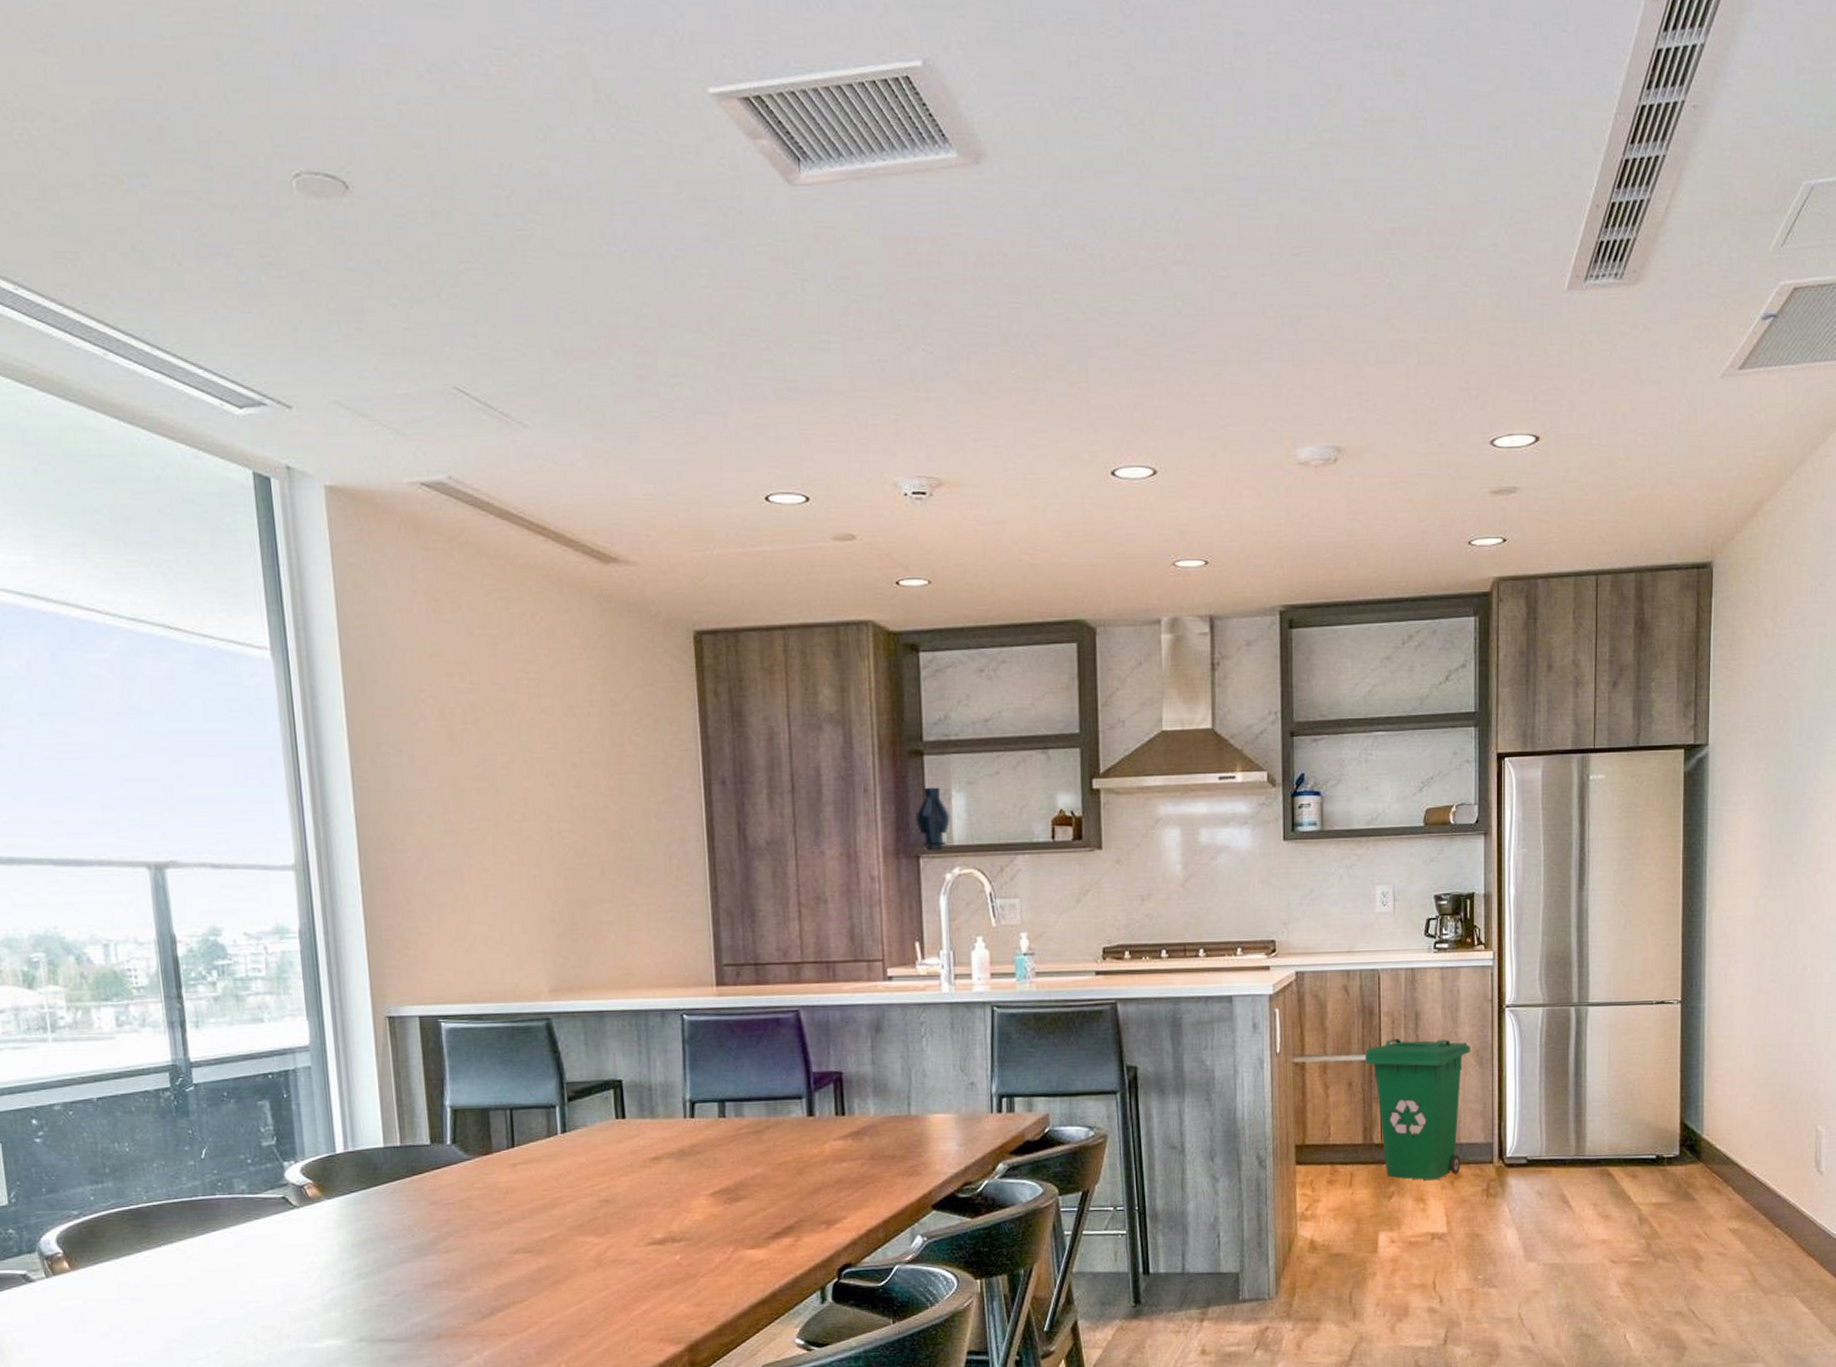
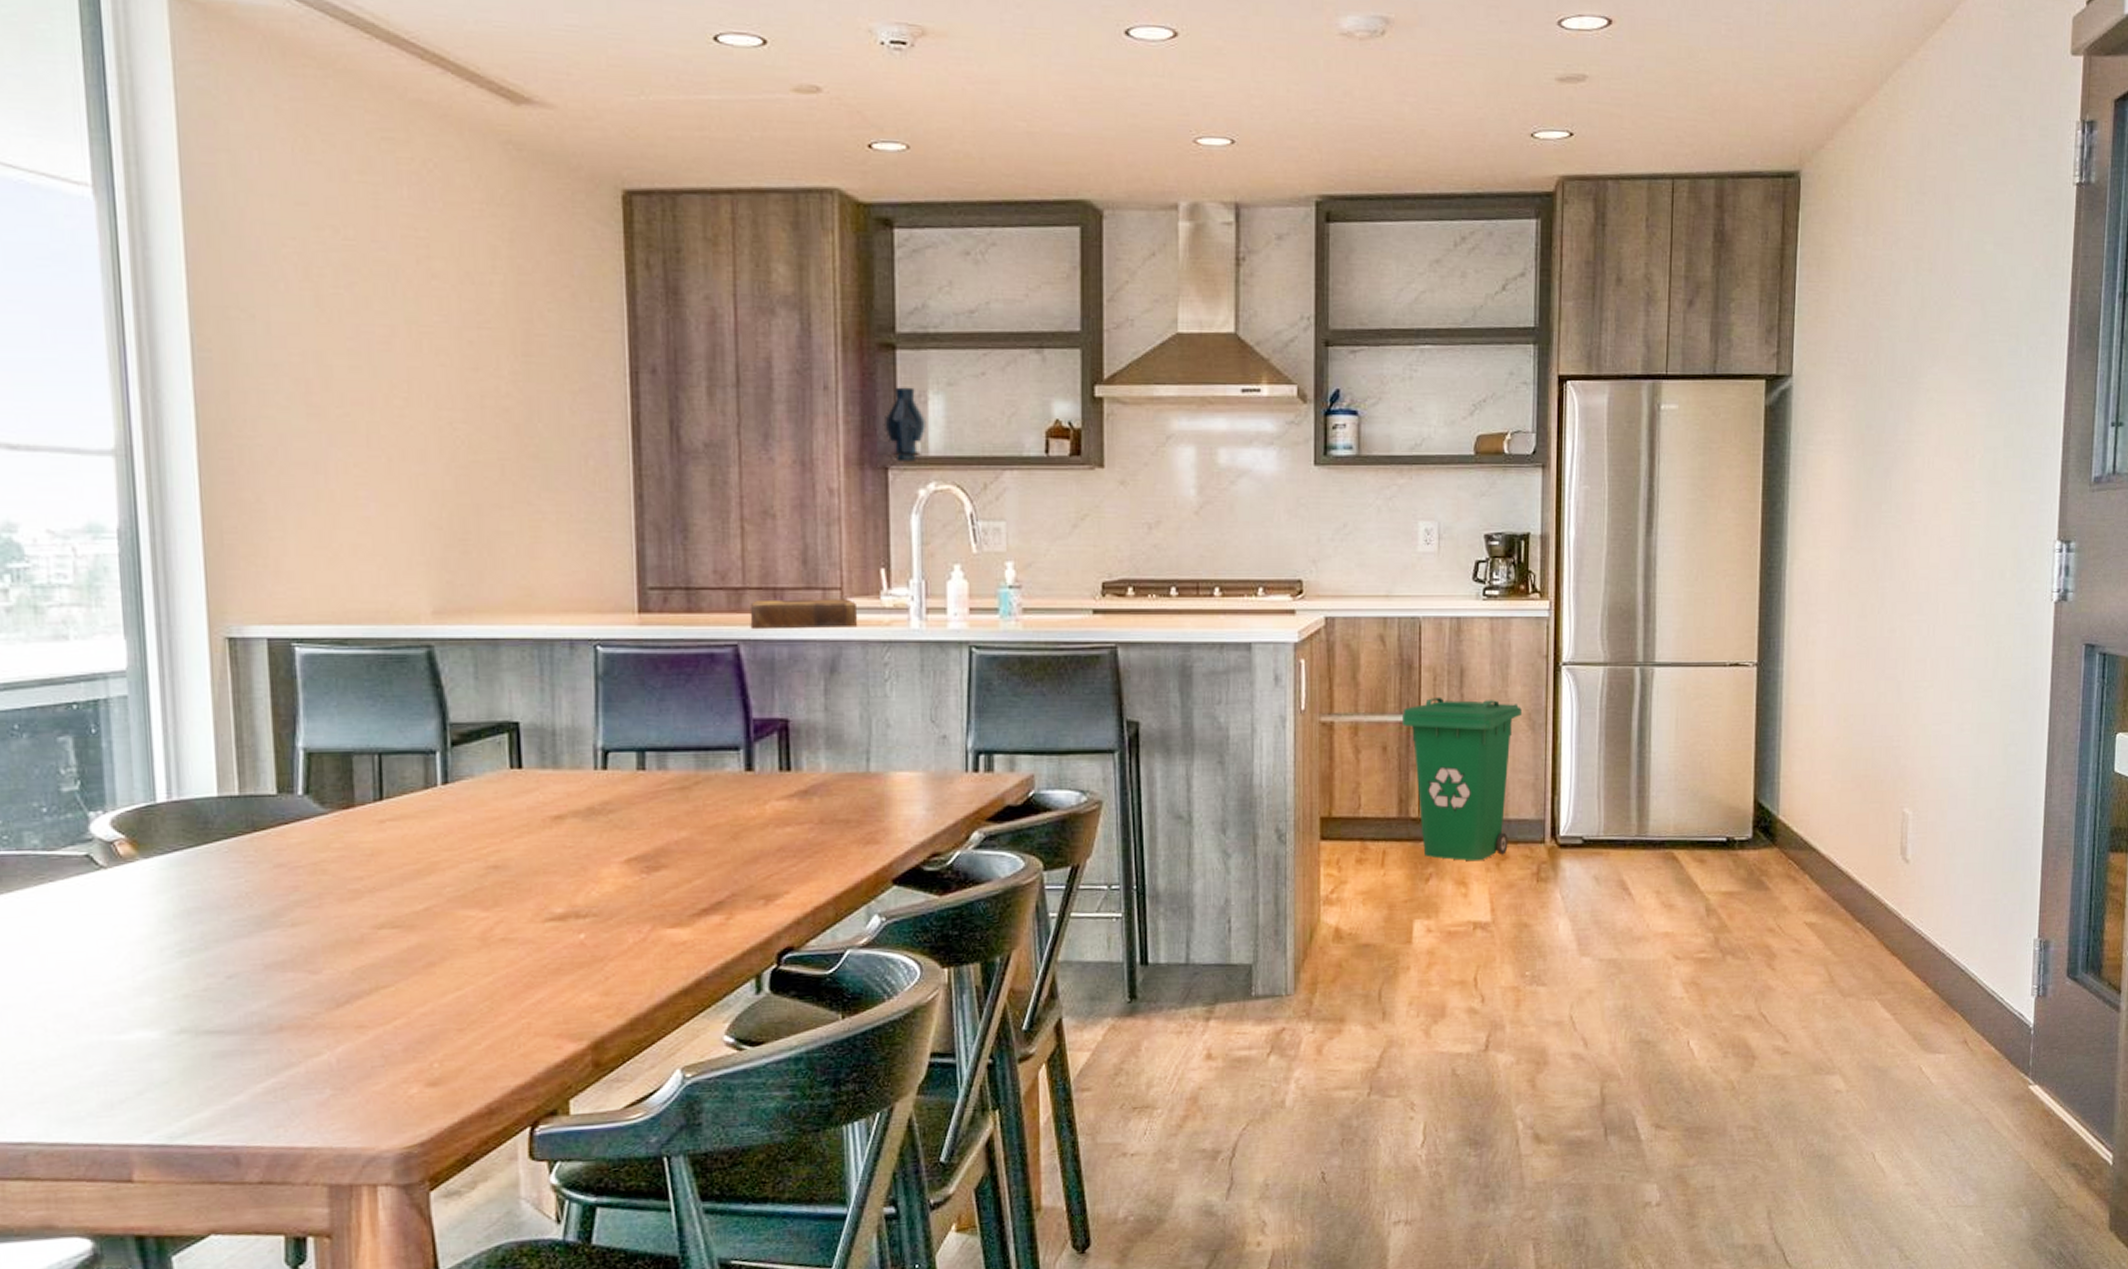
cutting board: none [807,969,898,997] -> present [750,599,858,630]

